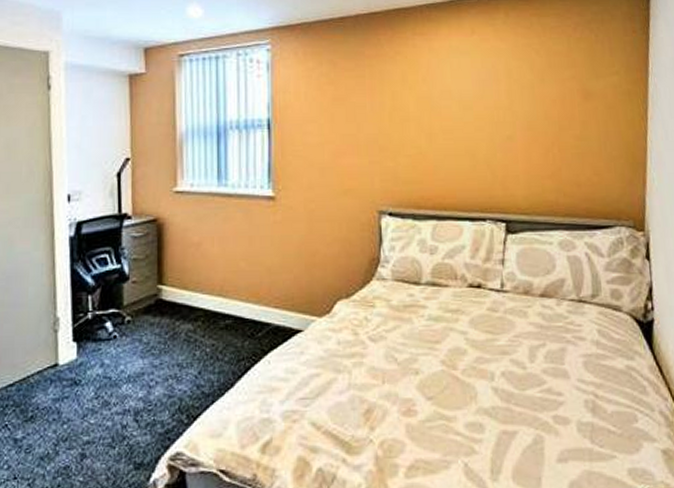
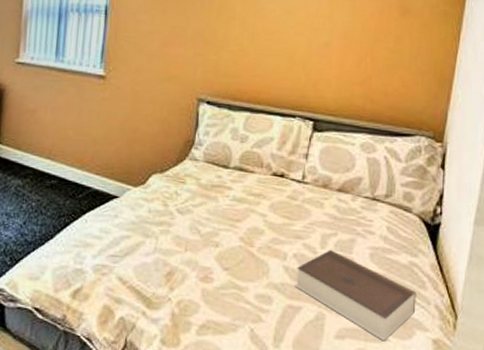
book: none [507,362,640,459] -> present [295,249,417,342]

